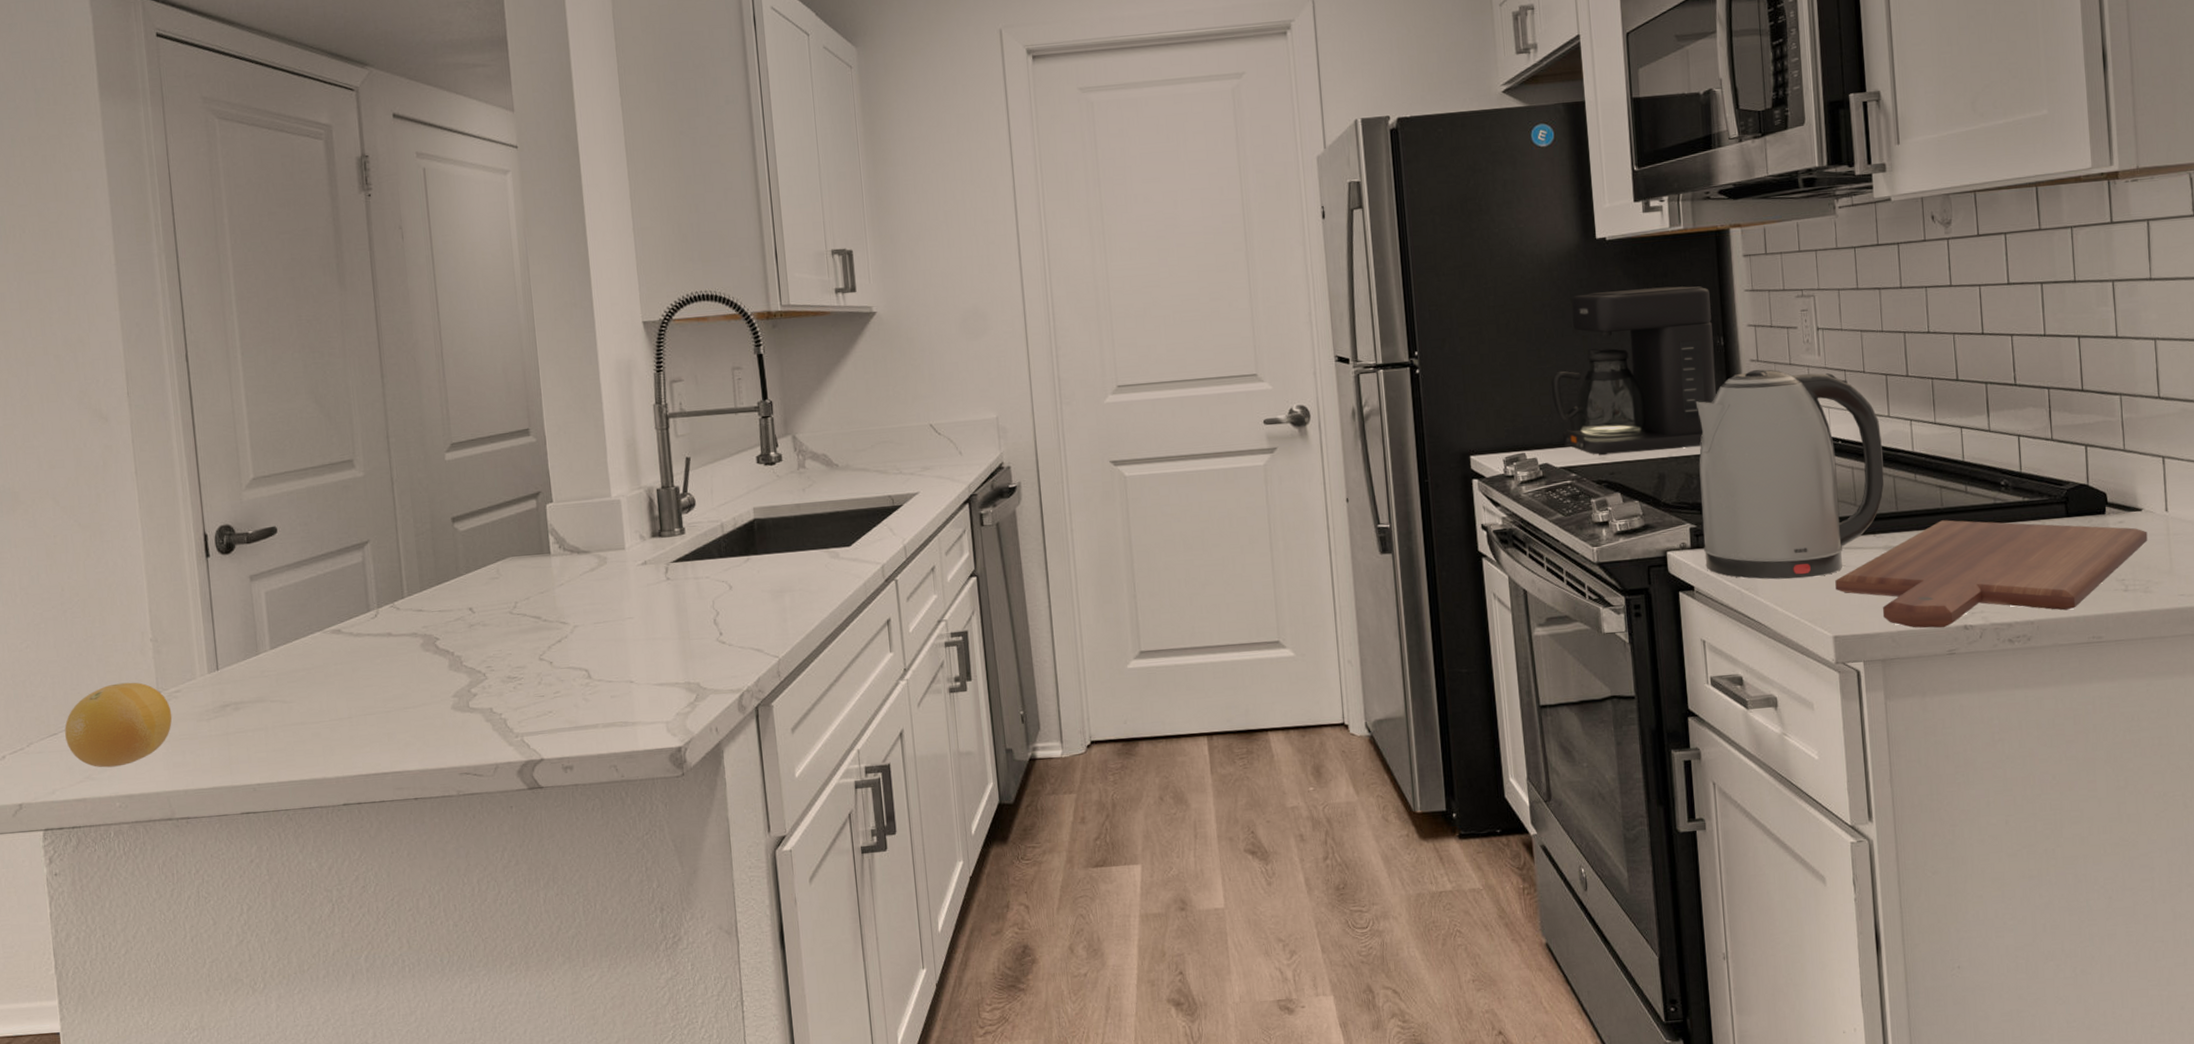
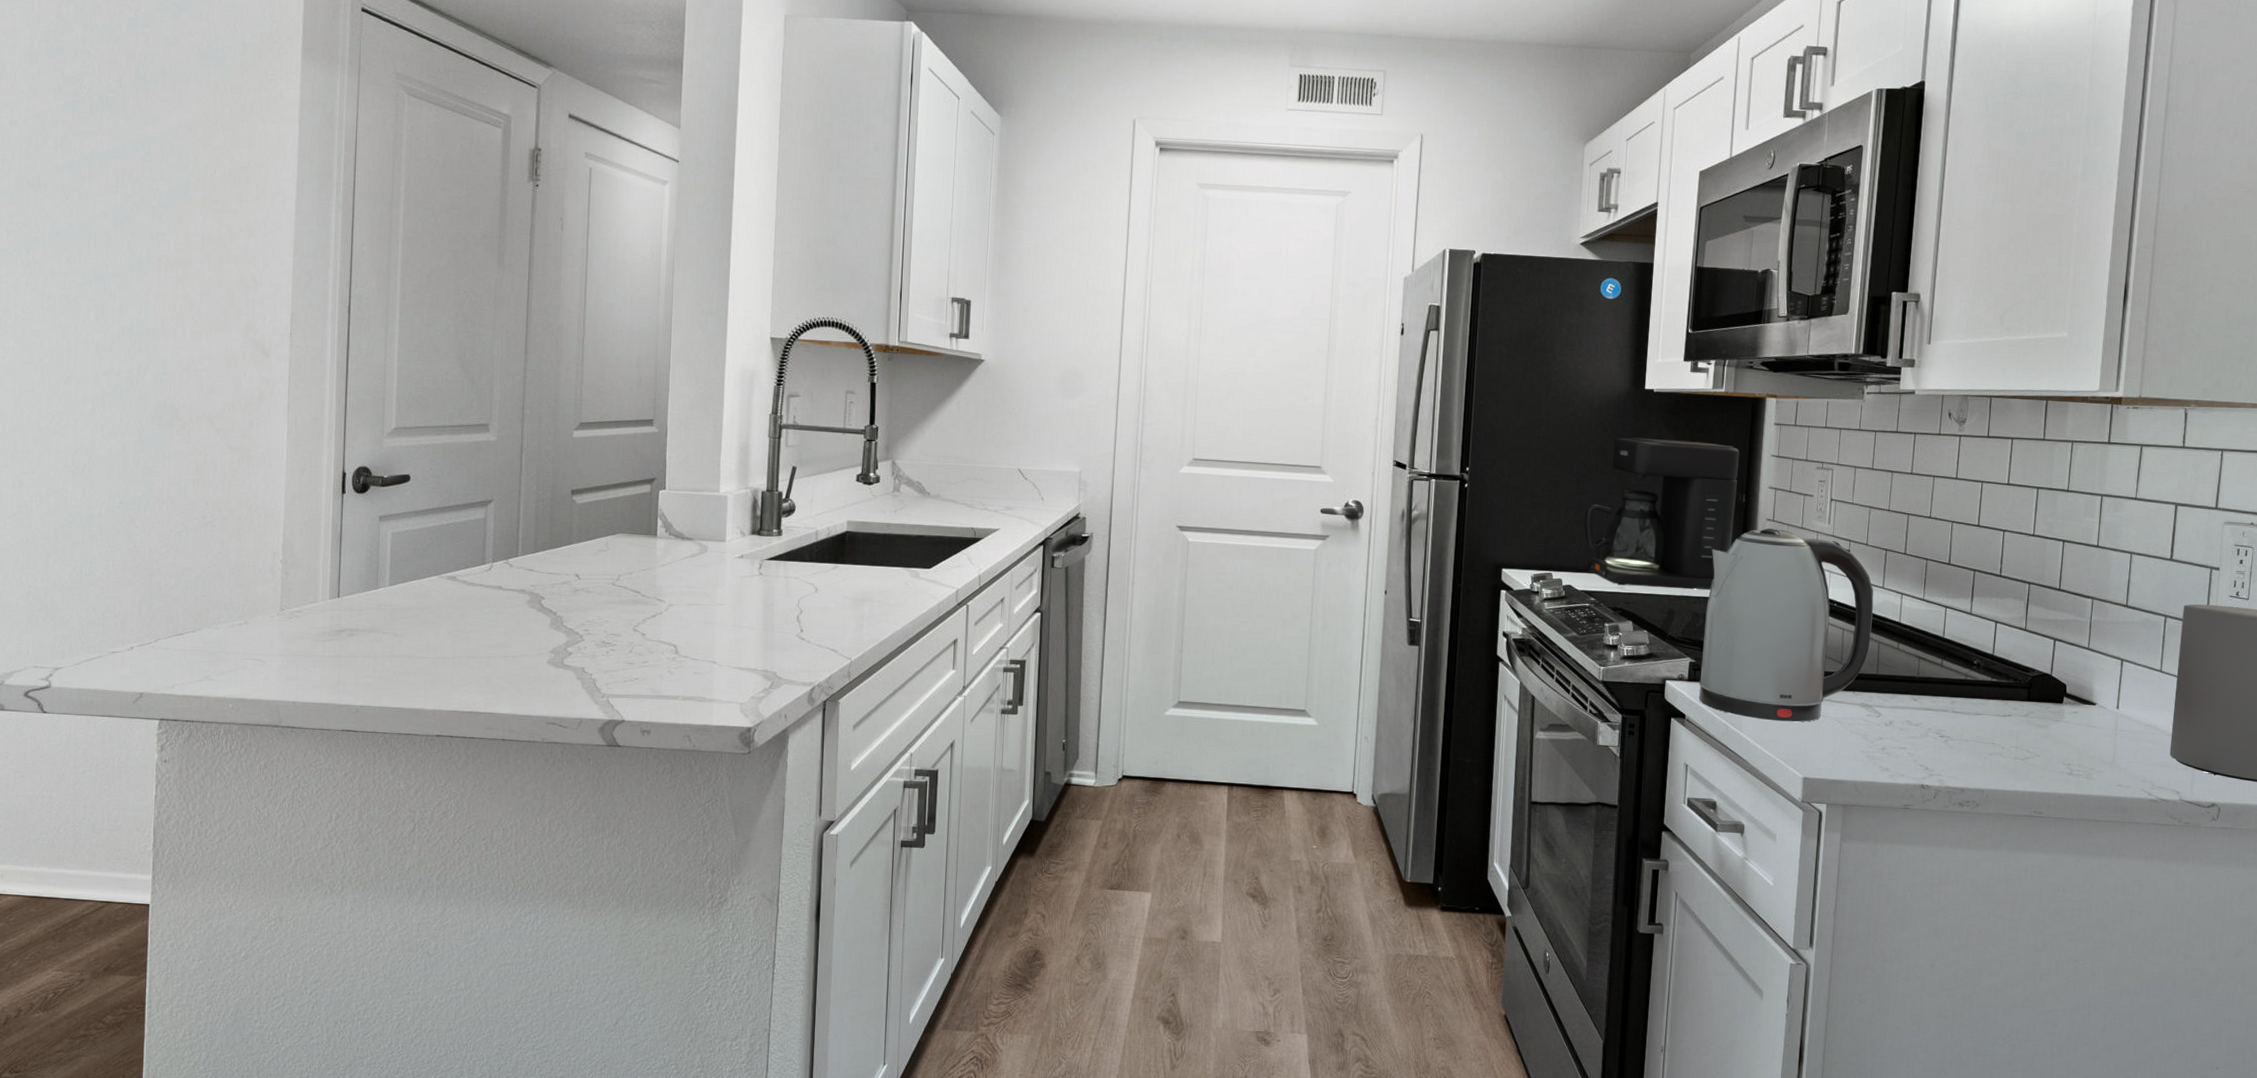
fruit: present [64,682,173,768] -> none [191,596,291,672]
cutting board: present [1835,520,2148,629] -> none [1812,688,2098,785]

